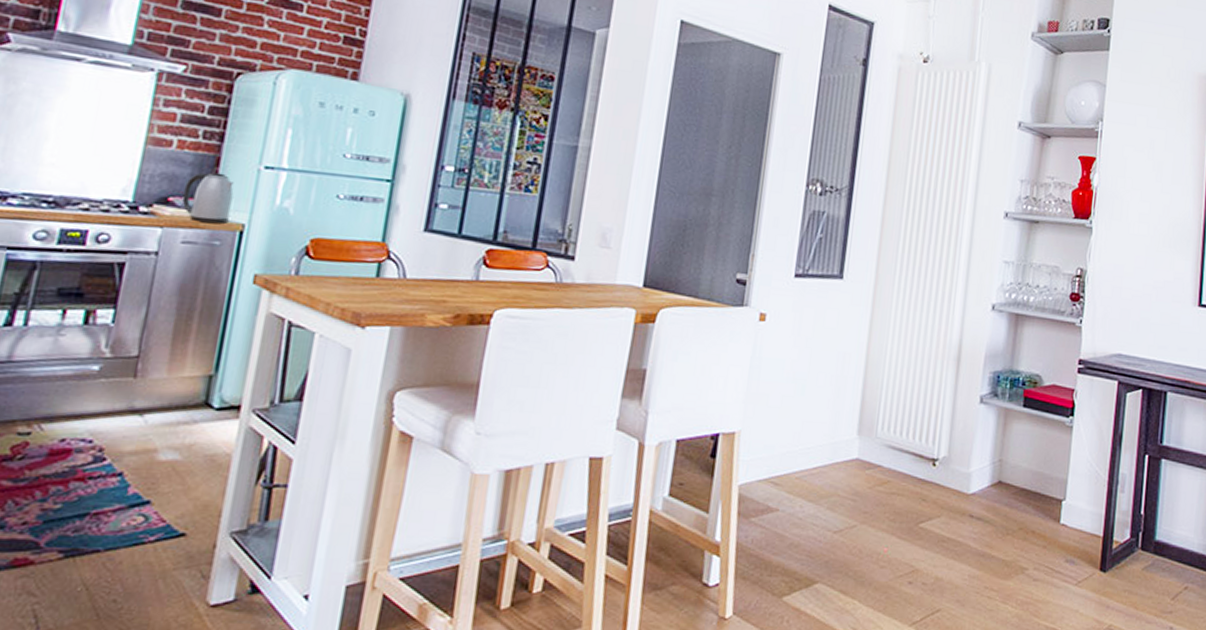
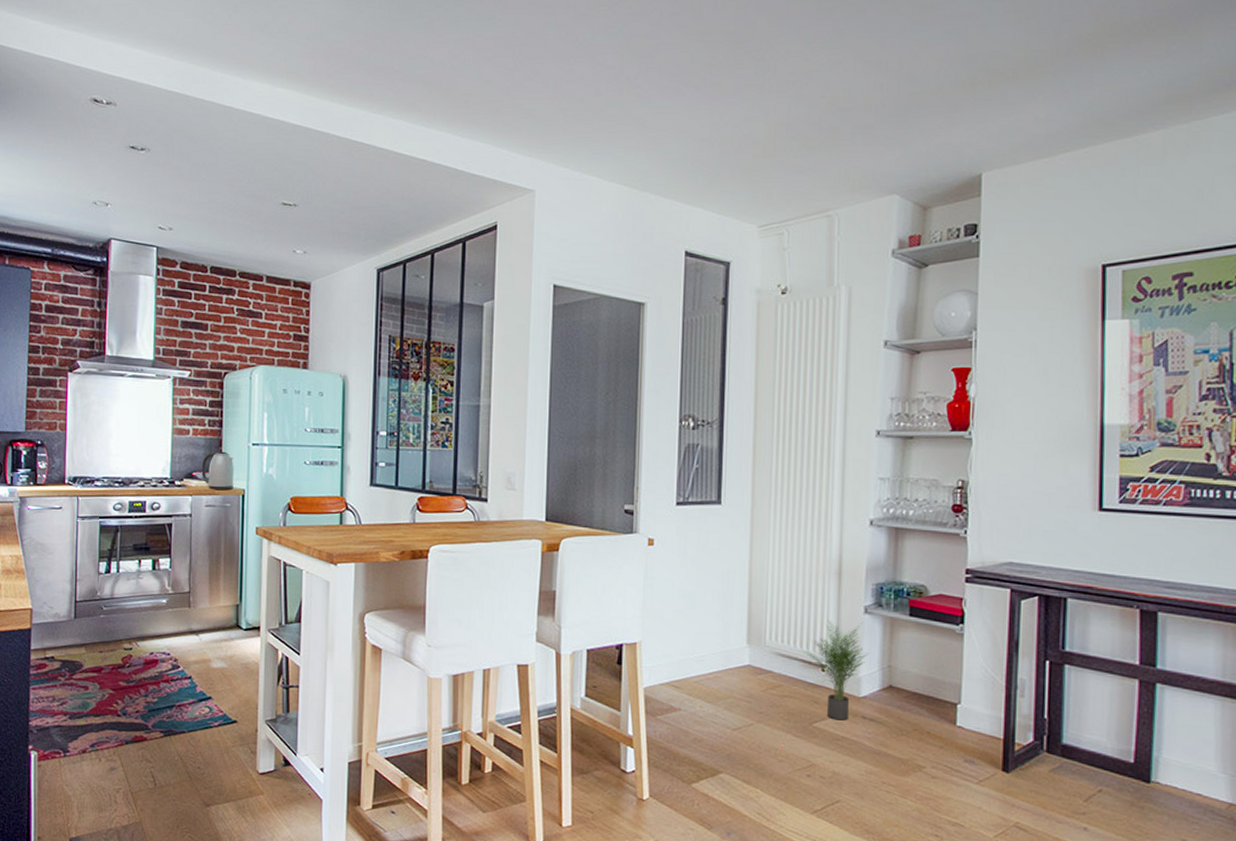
potted plant: none [914,409,980,520] -> present [802,620,868,721]

